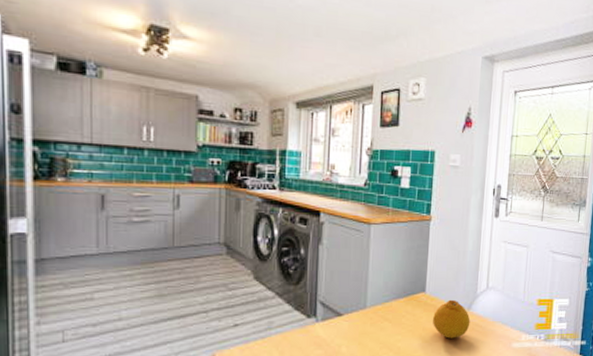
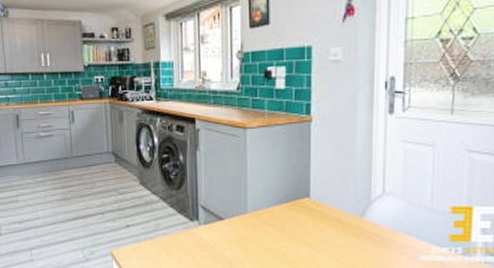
fruit: present [432,299,471,339] -> none [319,205,365,247]

